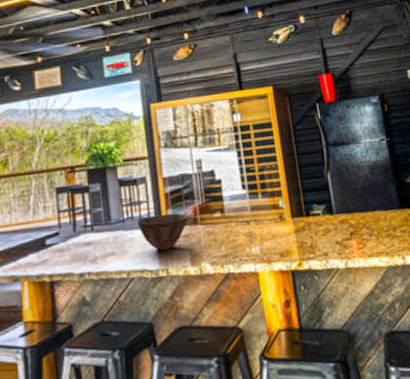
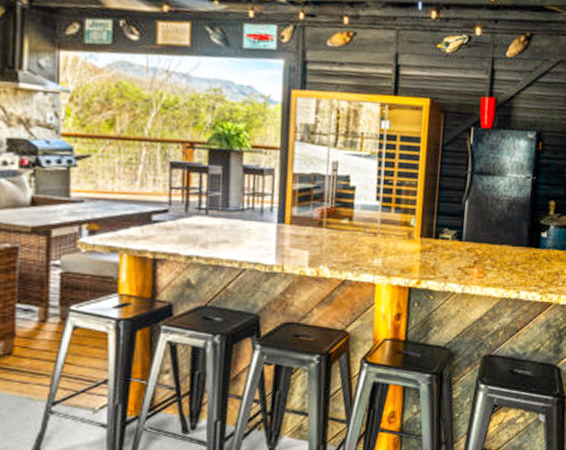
bowl: present [136,212,189,251] -> none [257,209,315,247]

